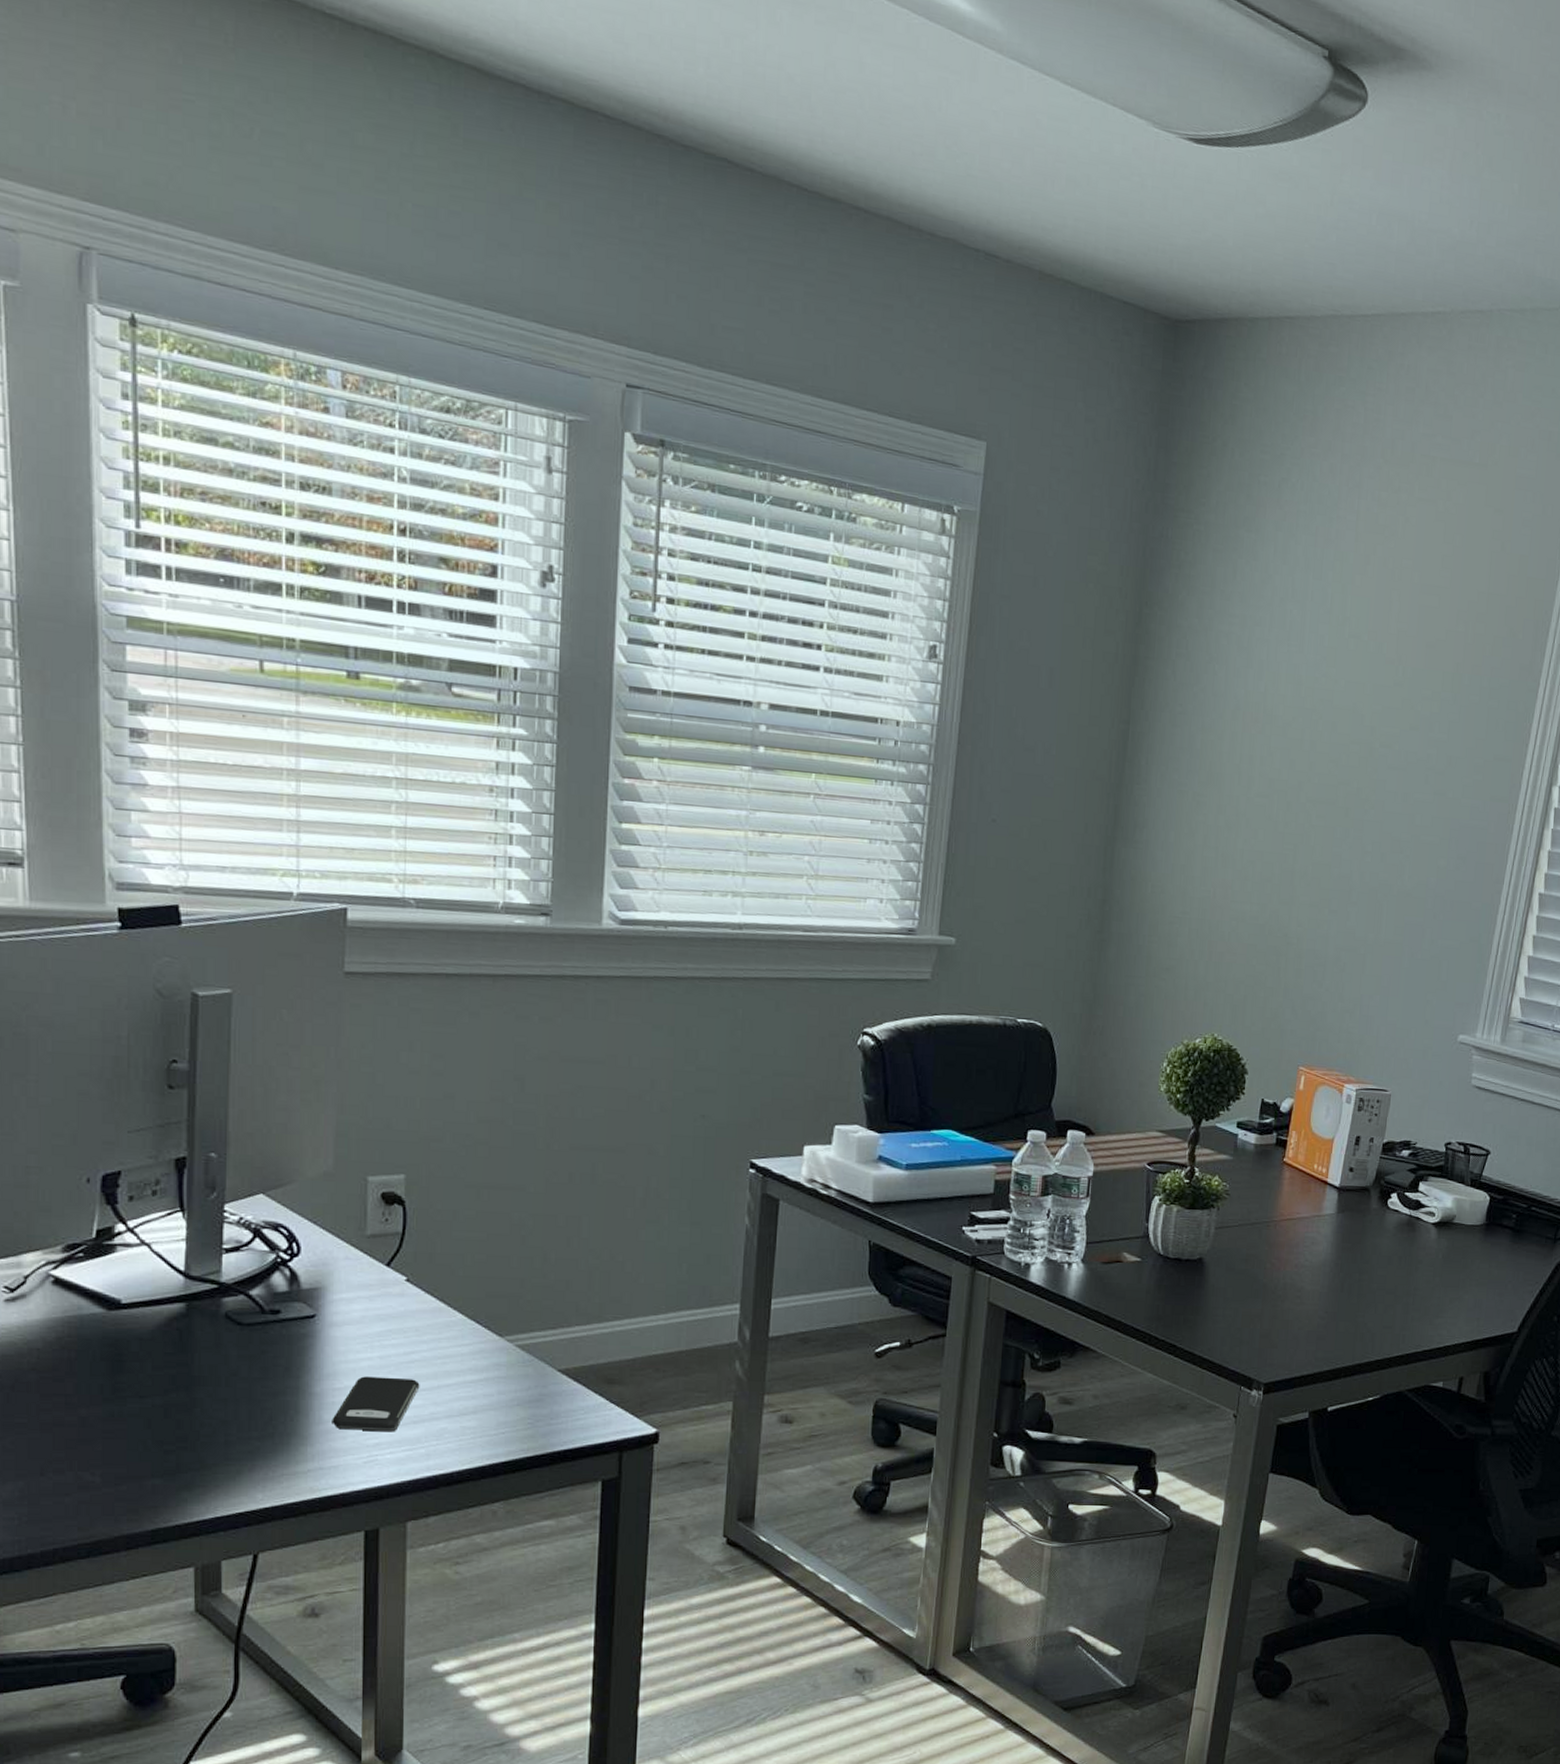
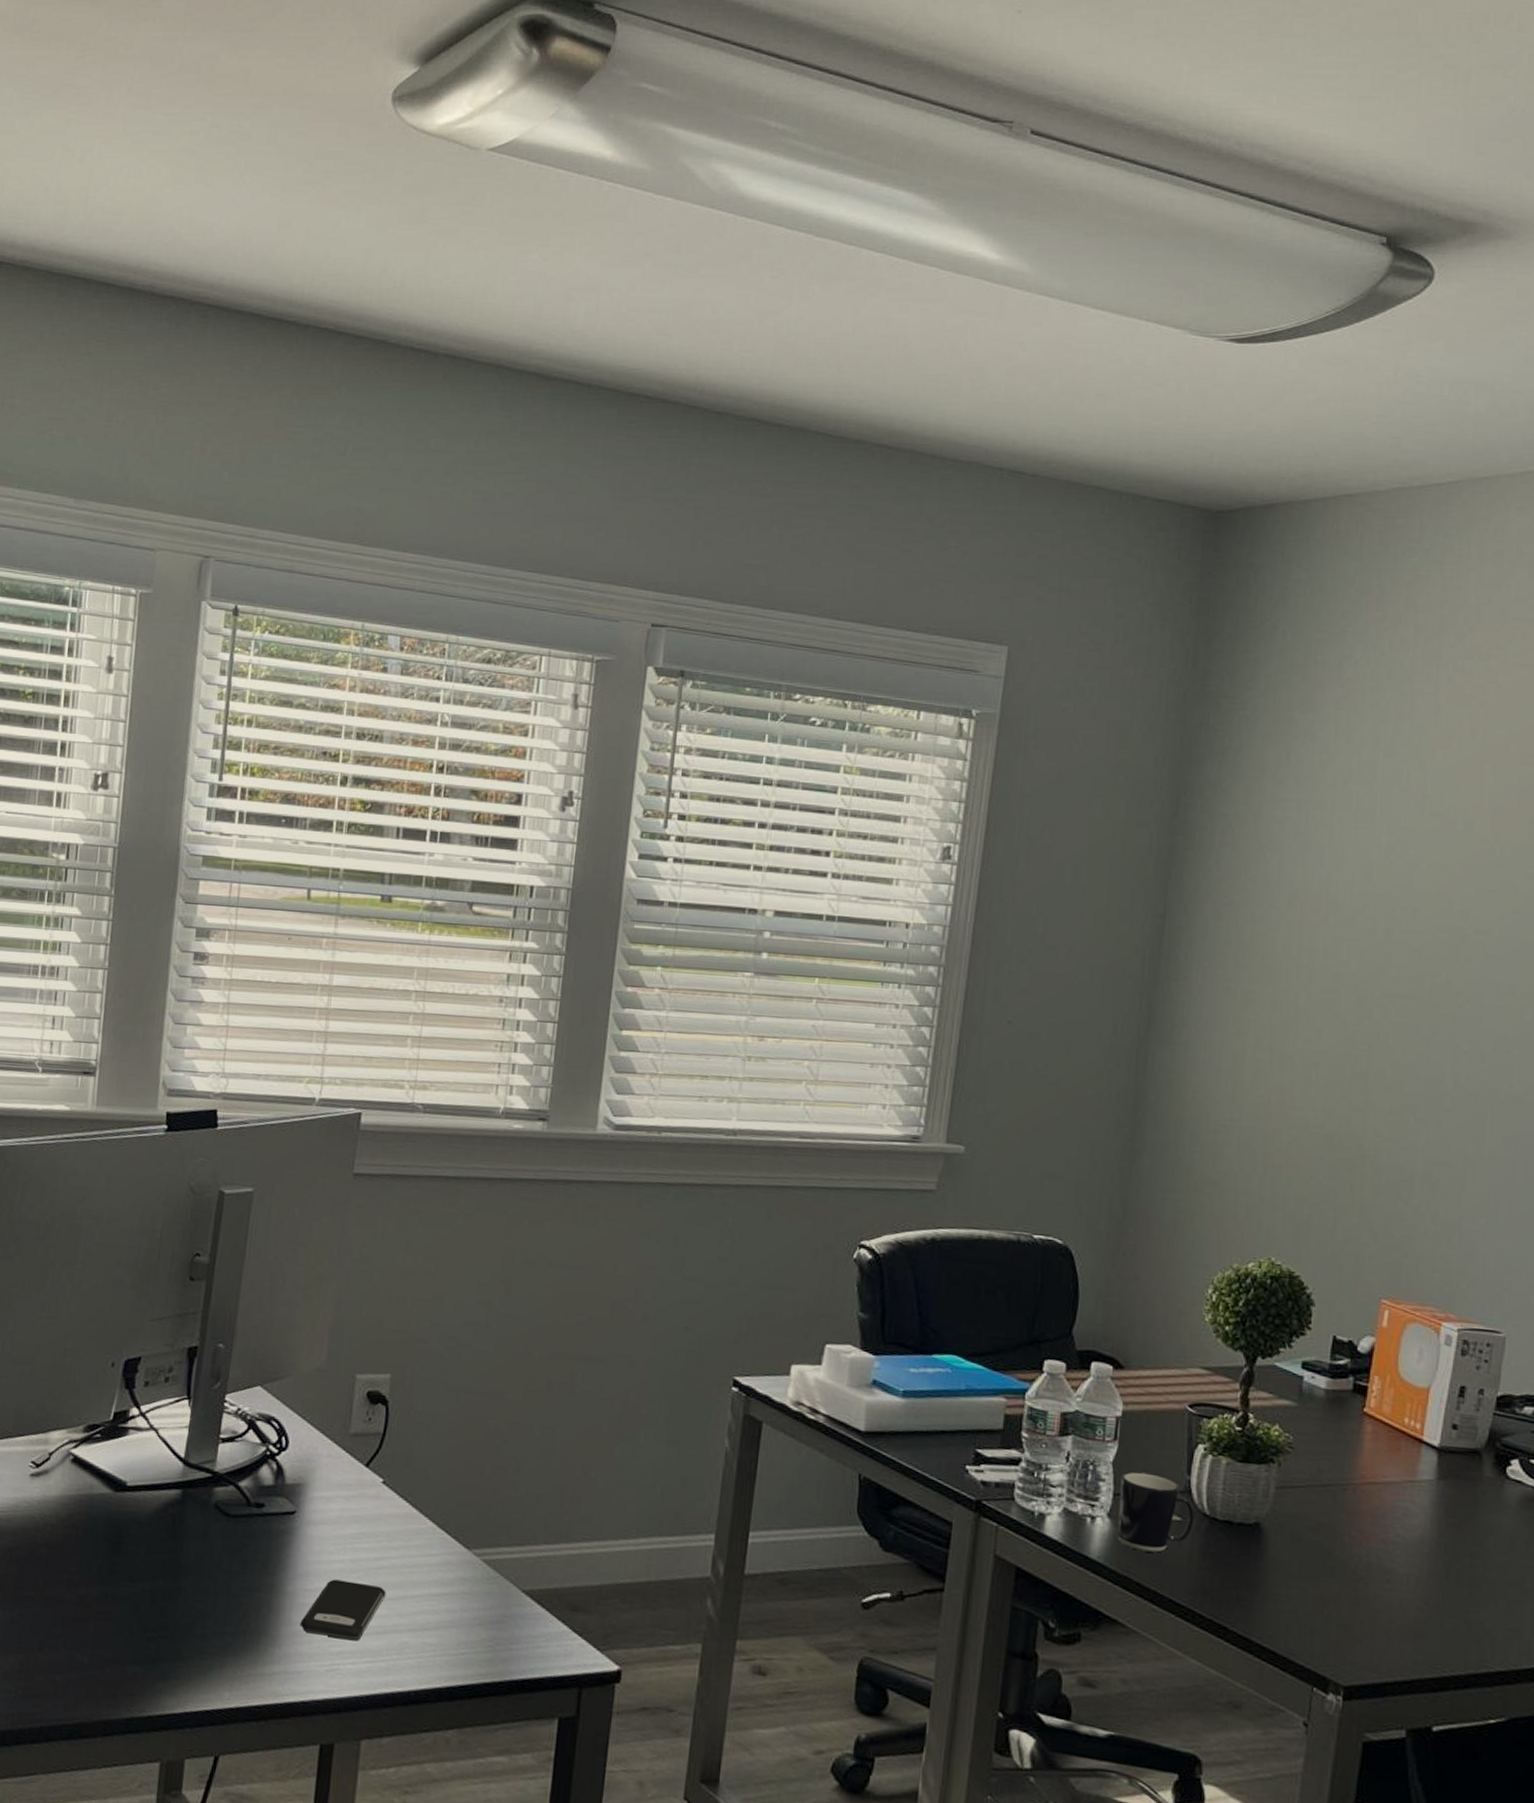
mug: none [1090,1222,1152,1289] -> present [1118,1471,1195,1553]

